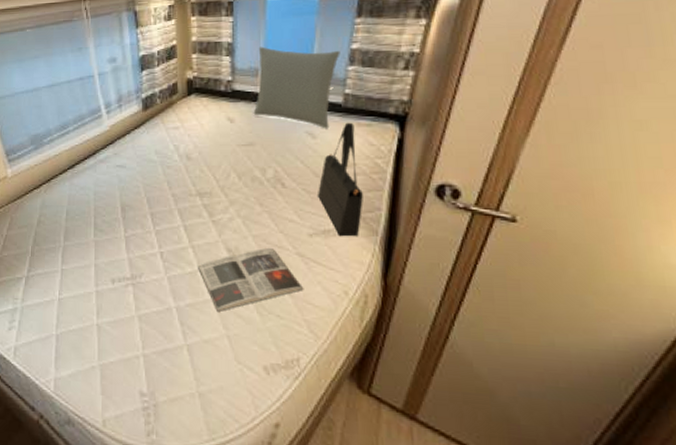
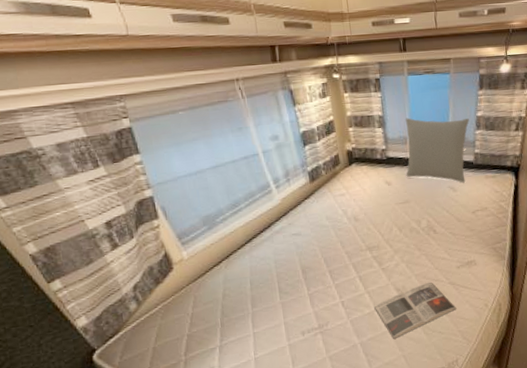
tote bag: present [318,122,363,237] -> none [461,175,494,265]

